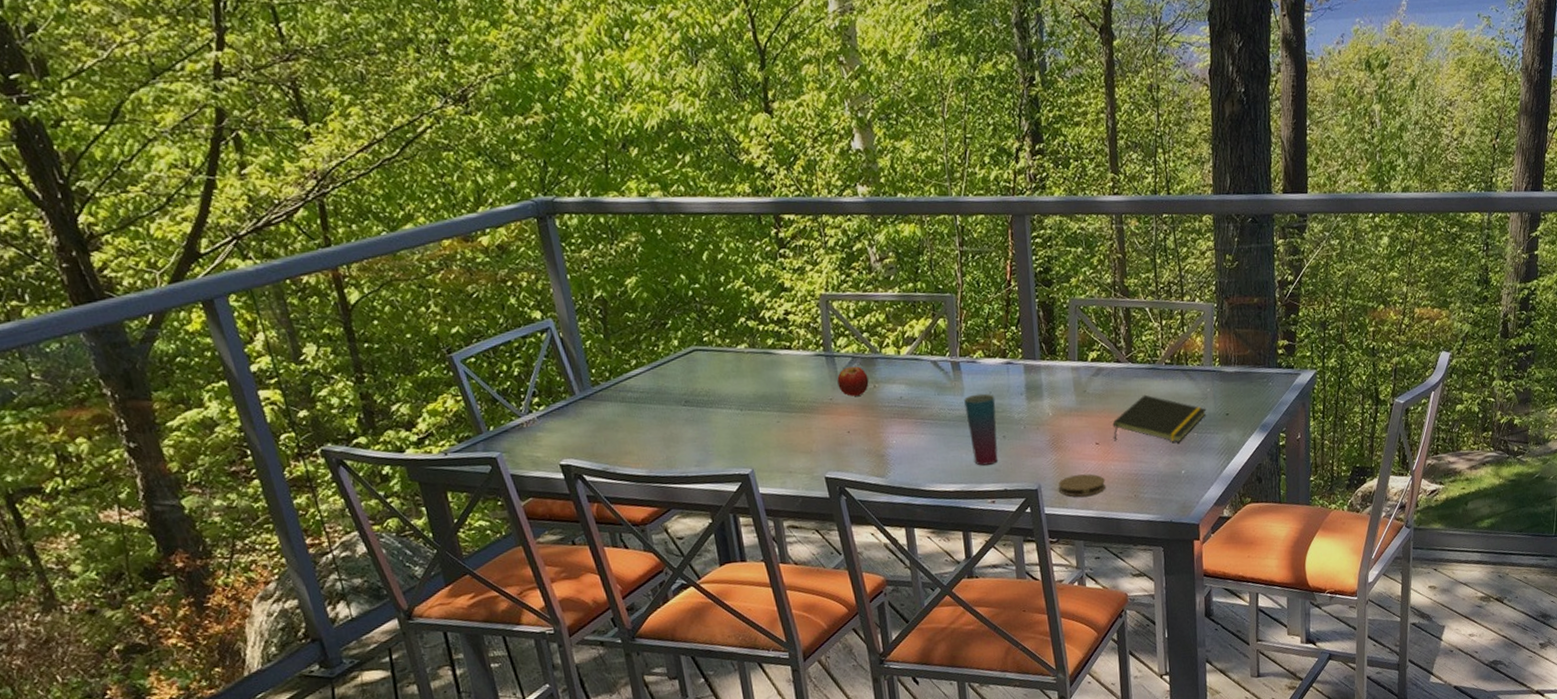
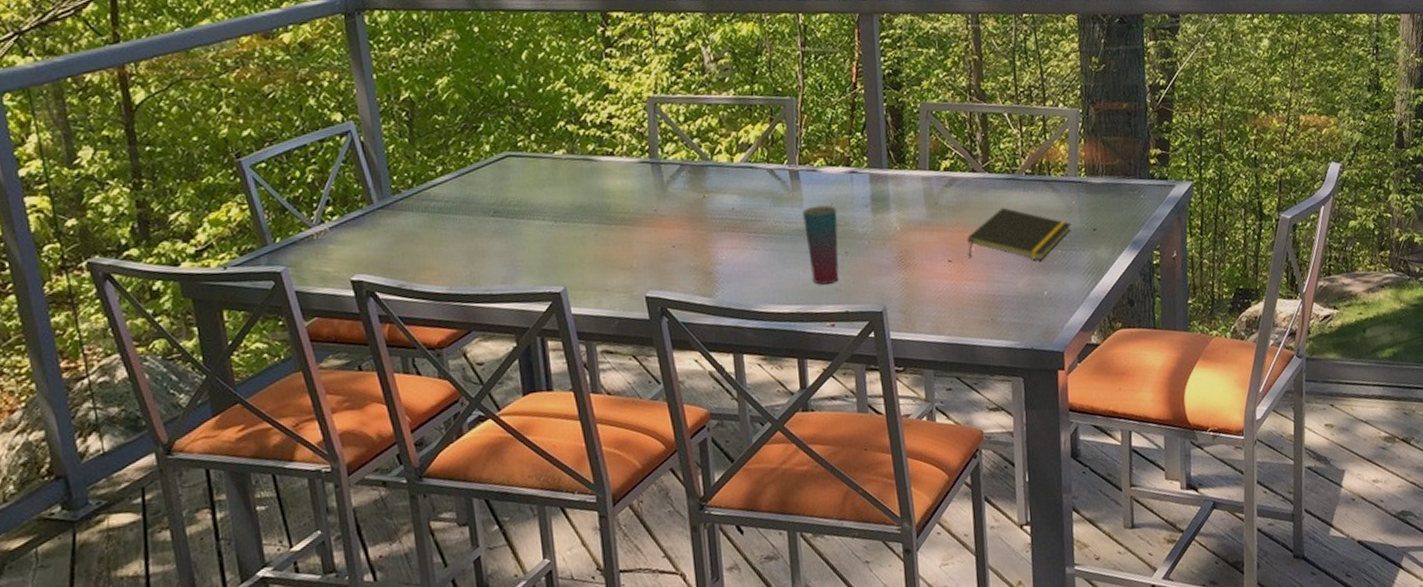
fruit: present [837,366,869,397] -> none [663,174,698,207]
coaster: present [1058,473,1106,497] -> none [906,294,959,320]

